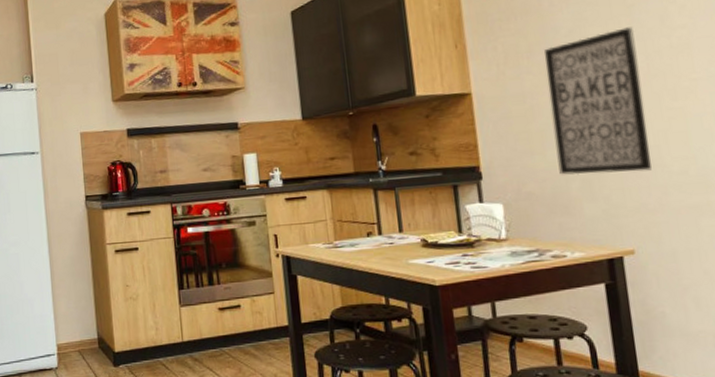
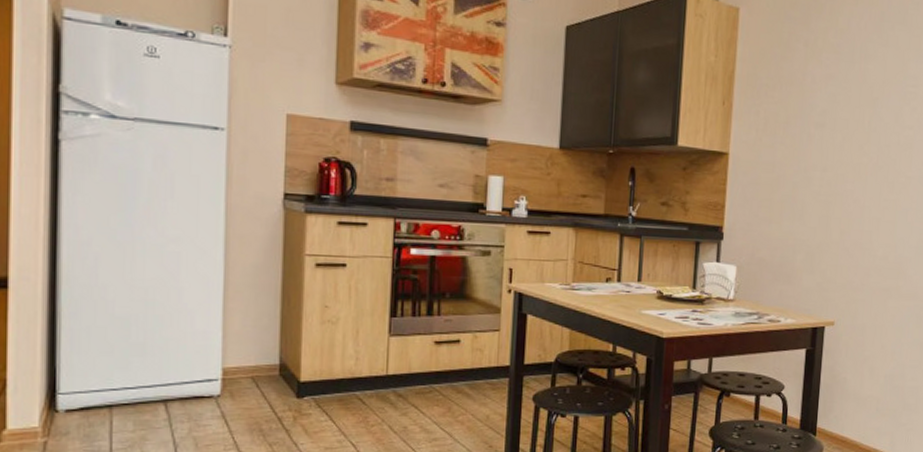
wall art: present [544,27,652,175] -> none [789,118,873,253]

